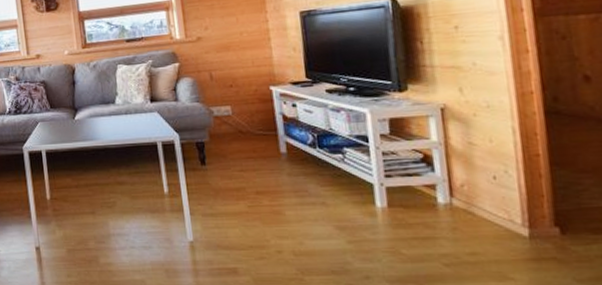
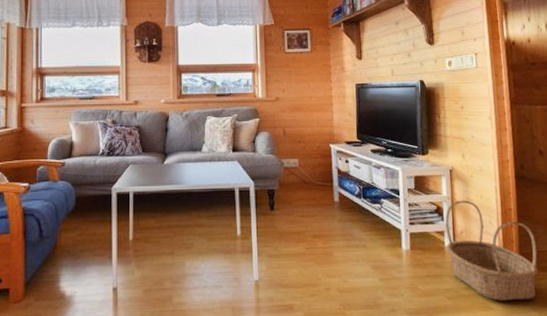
basket: none [436,145,585,270] -> present [445,200,538,301]

